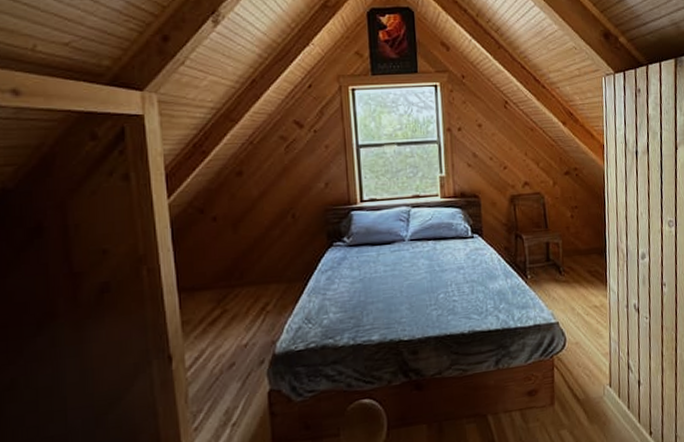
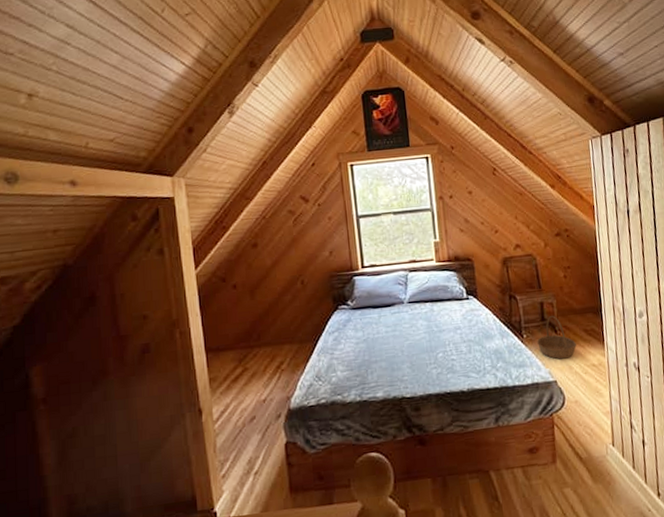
basket: none [540,255,580,301] -> present [536,315,577,360]

